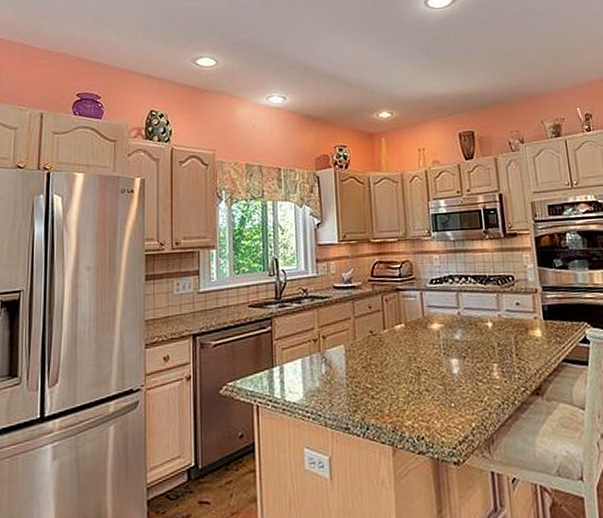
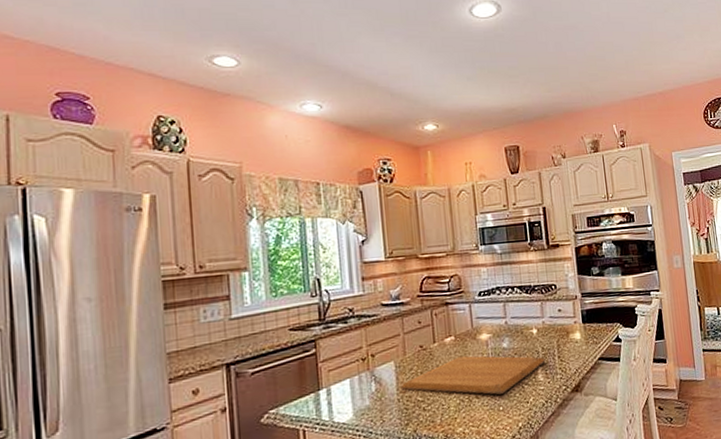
chopping board: none [350,344,502,390] -> present [400,355,546,395]

